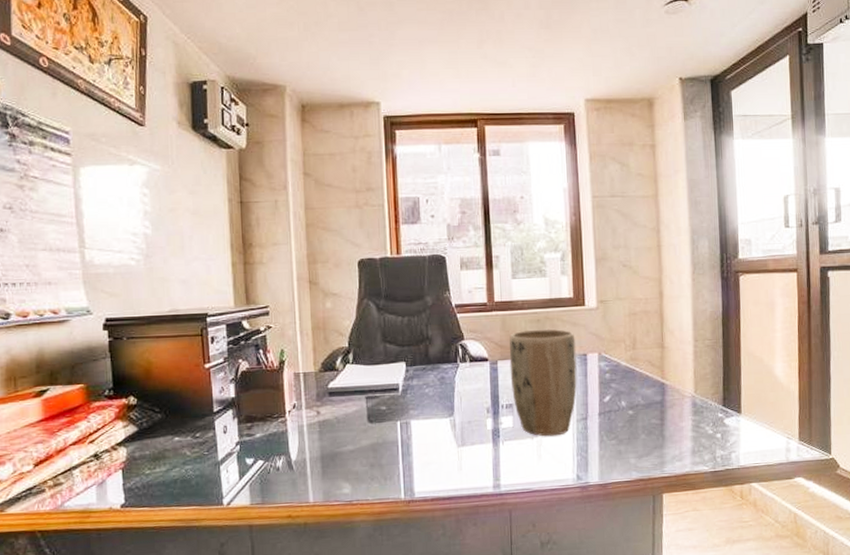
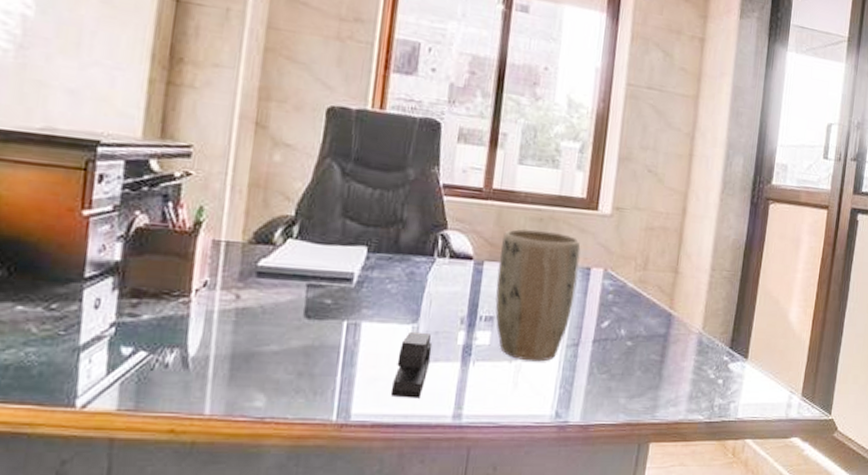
stapler: none [441,423,469,476] -> present [390,331,433,398]

